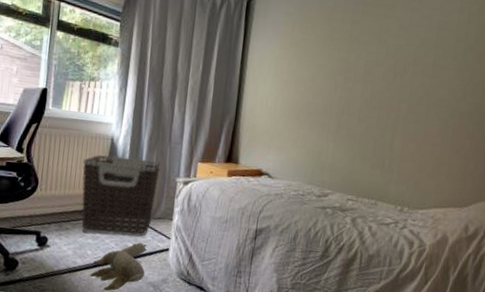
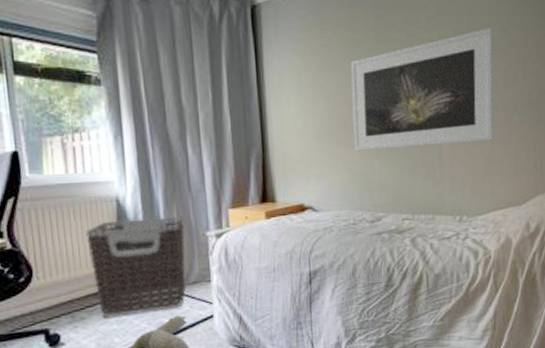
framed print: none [314,43,460,143] -> present [350,28,494,151]

